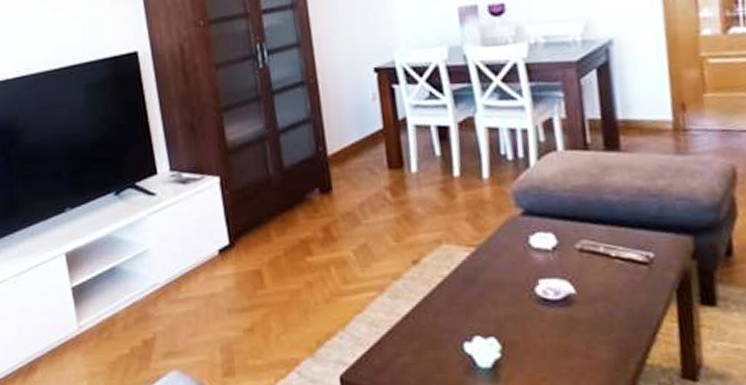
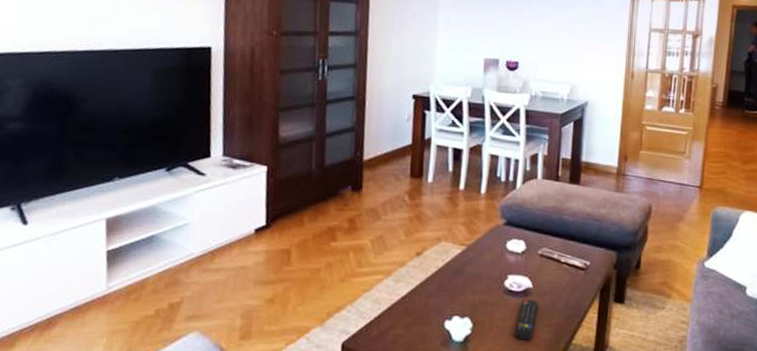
remote control: none [560,309,589,363] -> present [514,299,539,341]

